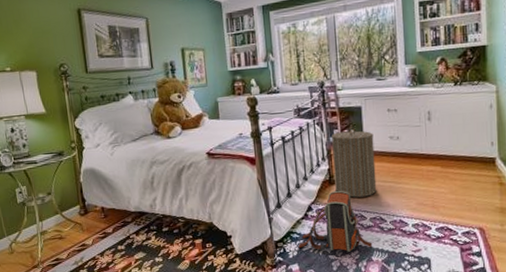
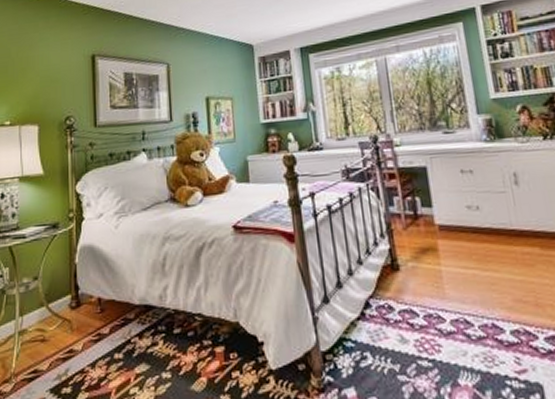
backpack: present [298,191,372,252] -> none [354,280,456,371]
laundry hamper: present [331,124,377,198] -> none [391,190,457,290]

